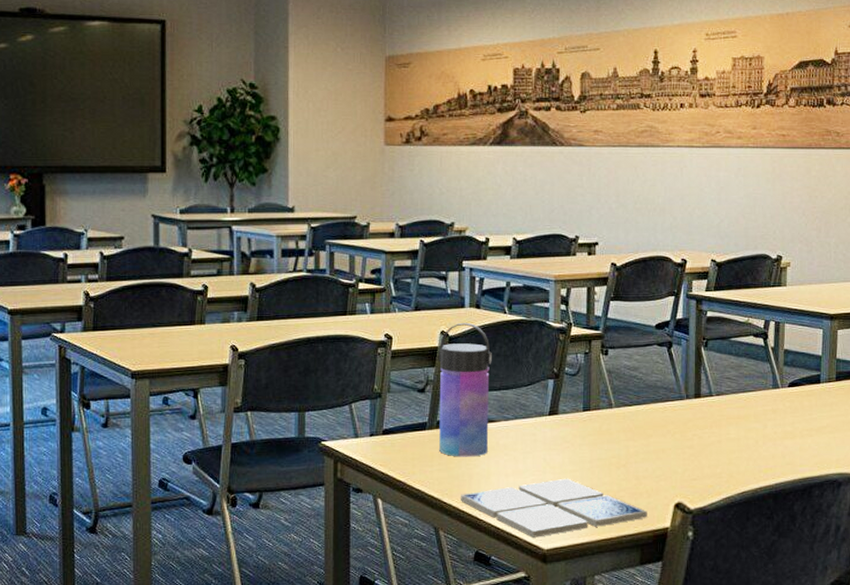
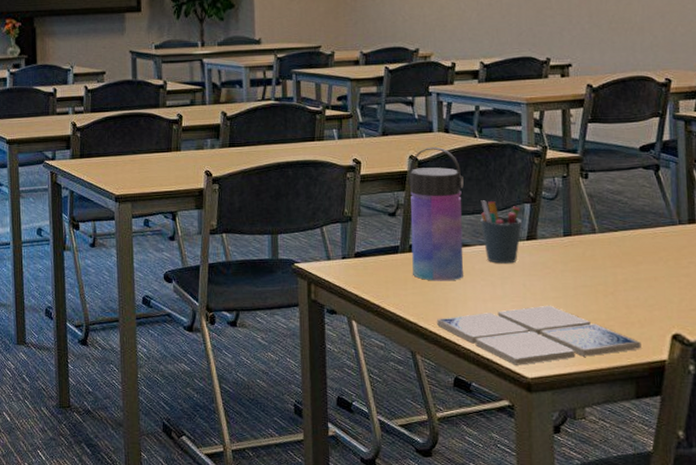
pen holder: none [506,376,545,439] -> present [480,200,522,264]

